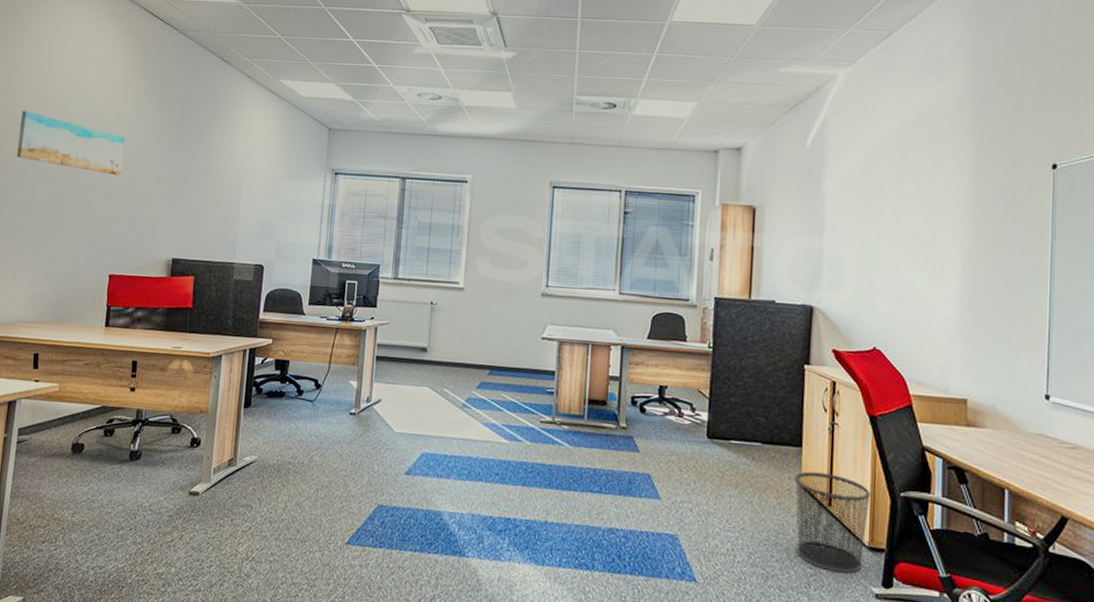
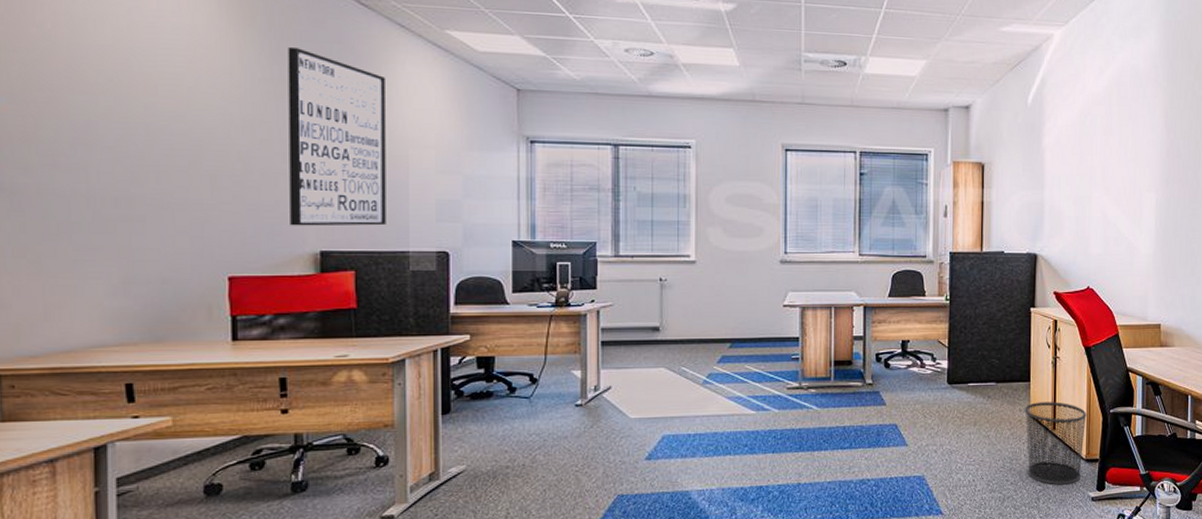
wall art: present [16,111,125,175] -> none [48,67,228,151]
wall art: none [154,94,233,240] -> present [288,46,386,226]

